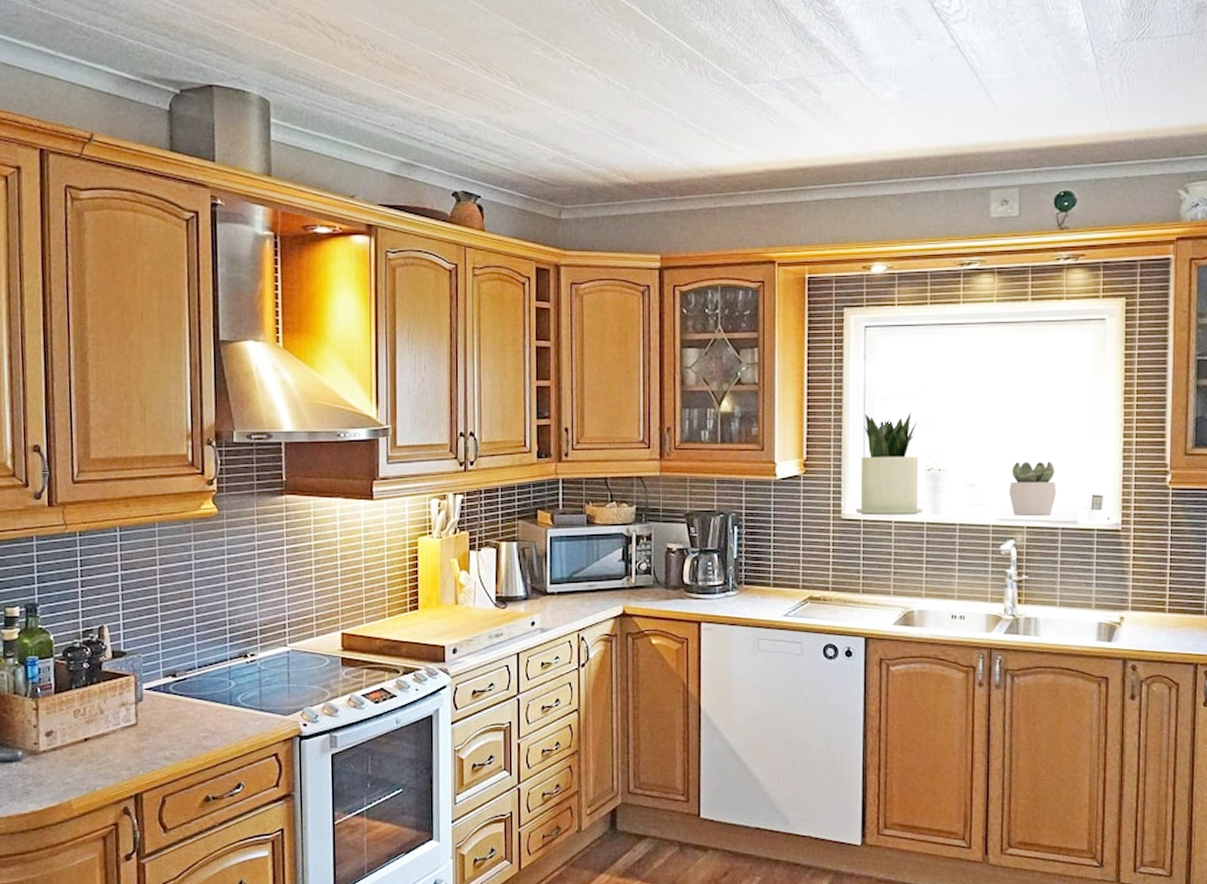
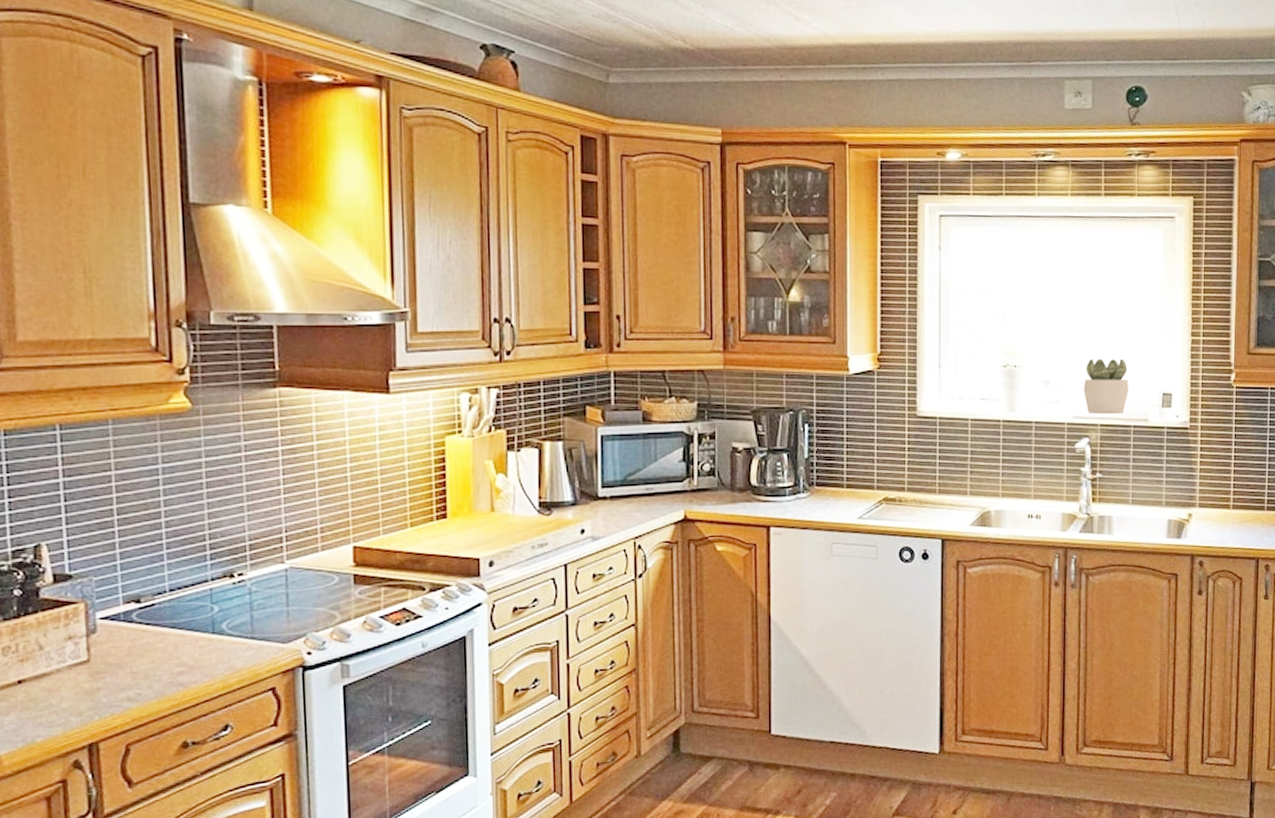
planter: present [855,412,924,516] -> none [931,306,1001,413]

